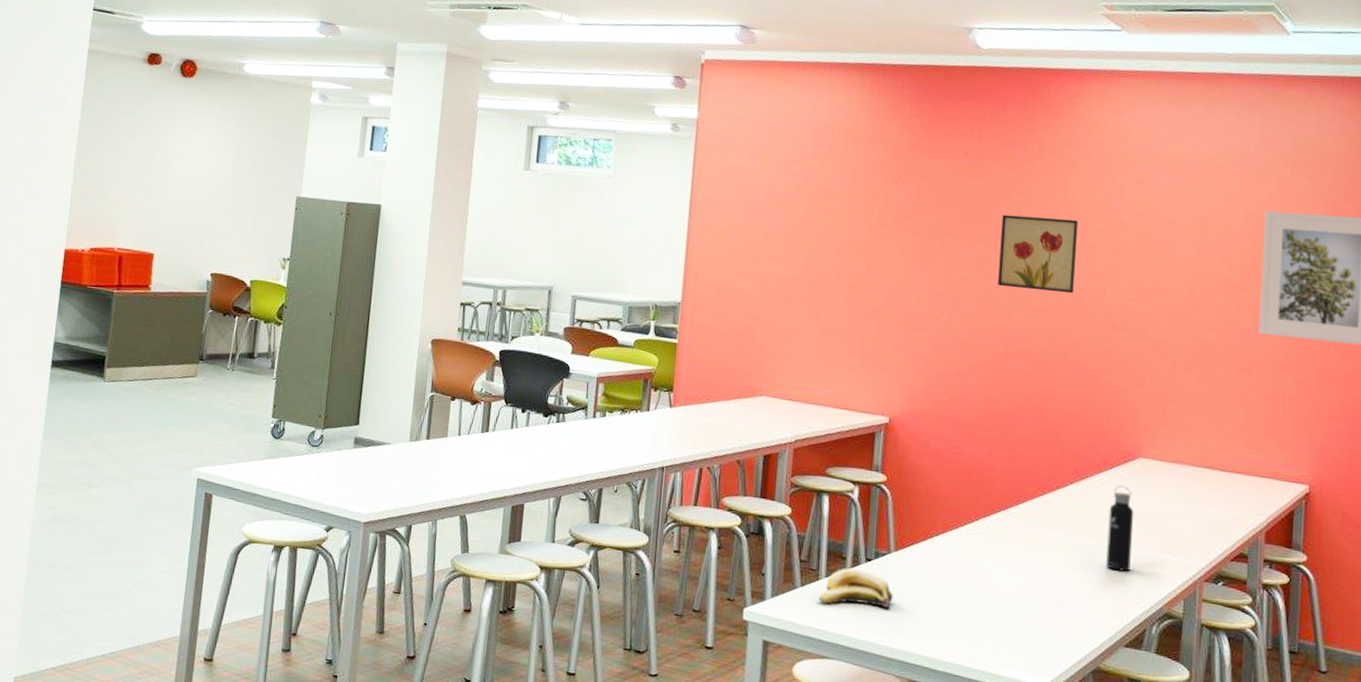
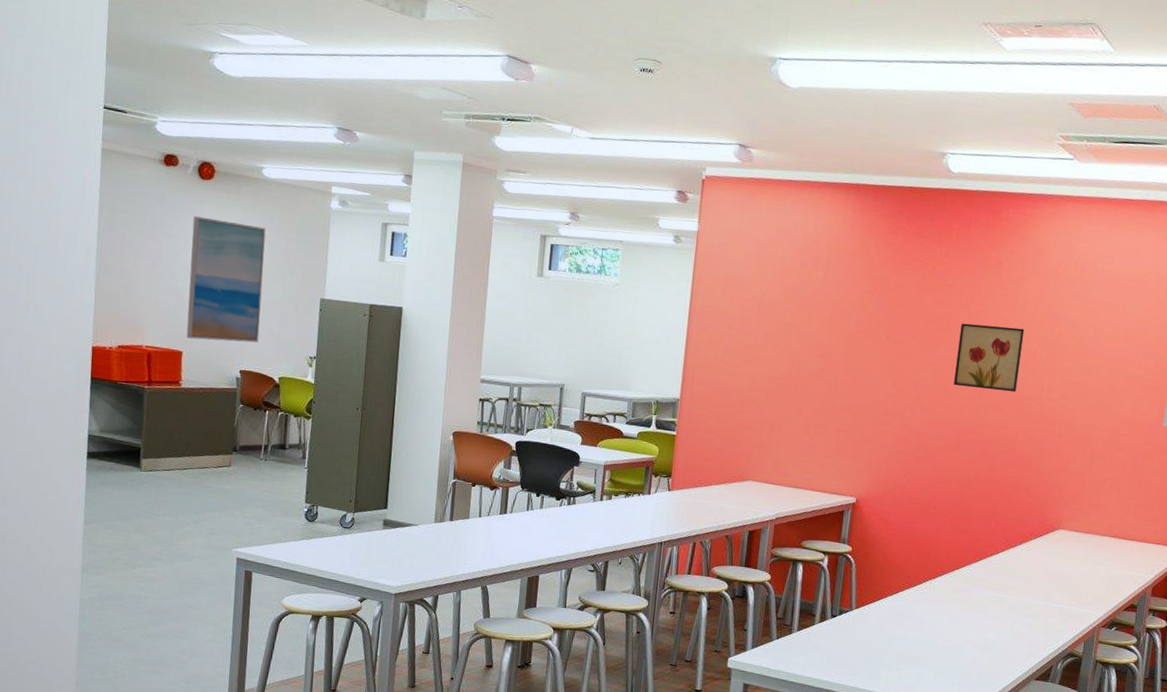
wall art: none [158,114,245,244] -> present [186,216,266,343]
banana: present [818,568,893,610] -> none [791,623,853,656]
water bottle: present [1106,485,1134,572] -> none [1025,552,1051,621]

